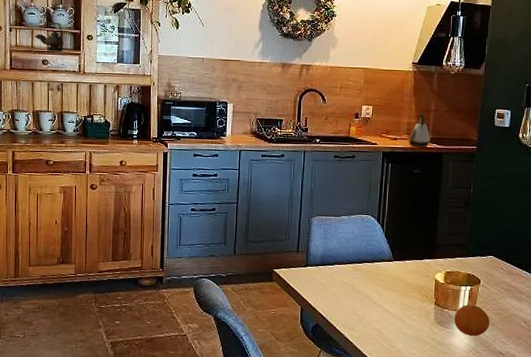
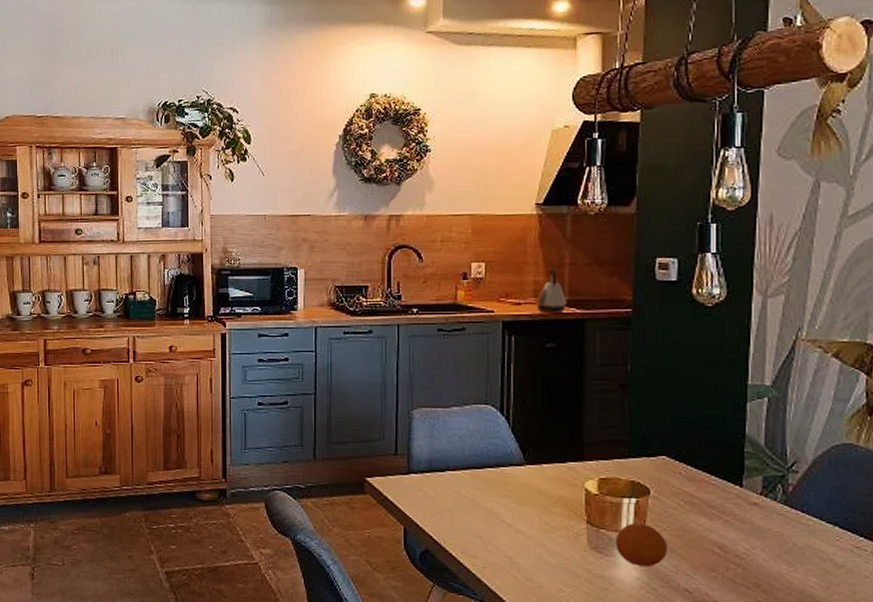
teapot: present [35,22,65,52] -> none [66,183,100,219]

